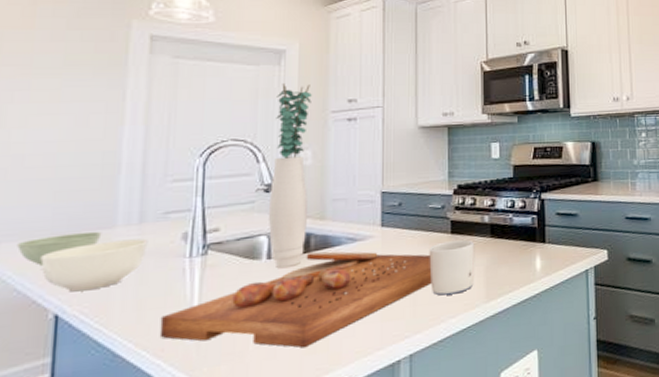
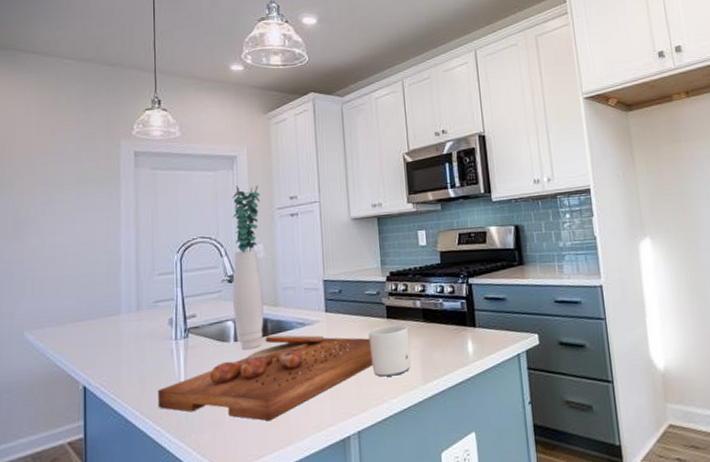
bowl: present [16,231,102,267] -> none [54,318,111,347]
bowl: present [40,238,148,292] -> none [71,324,144,368]

